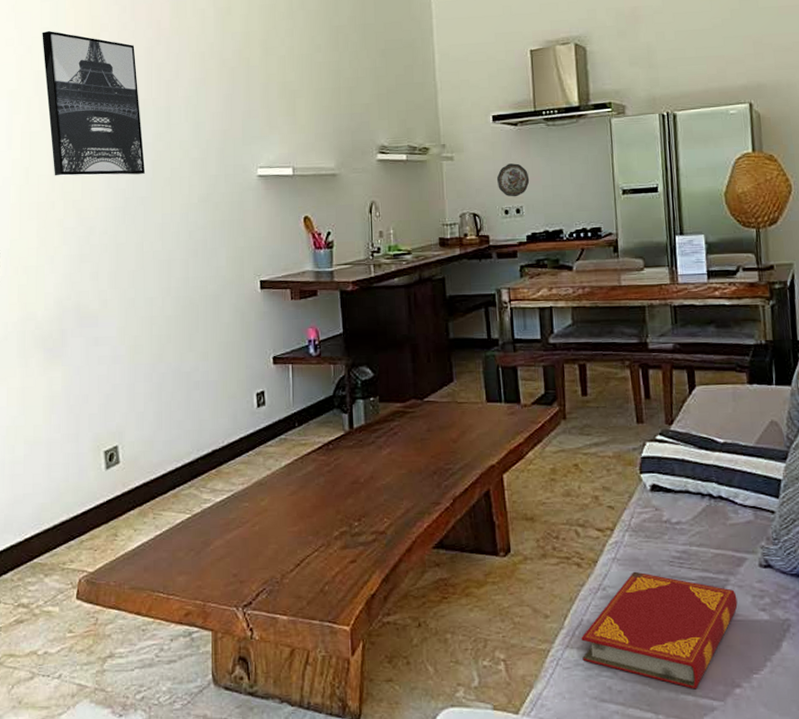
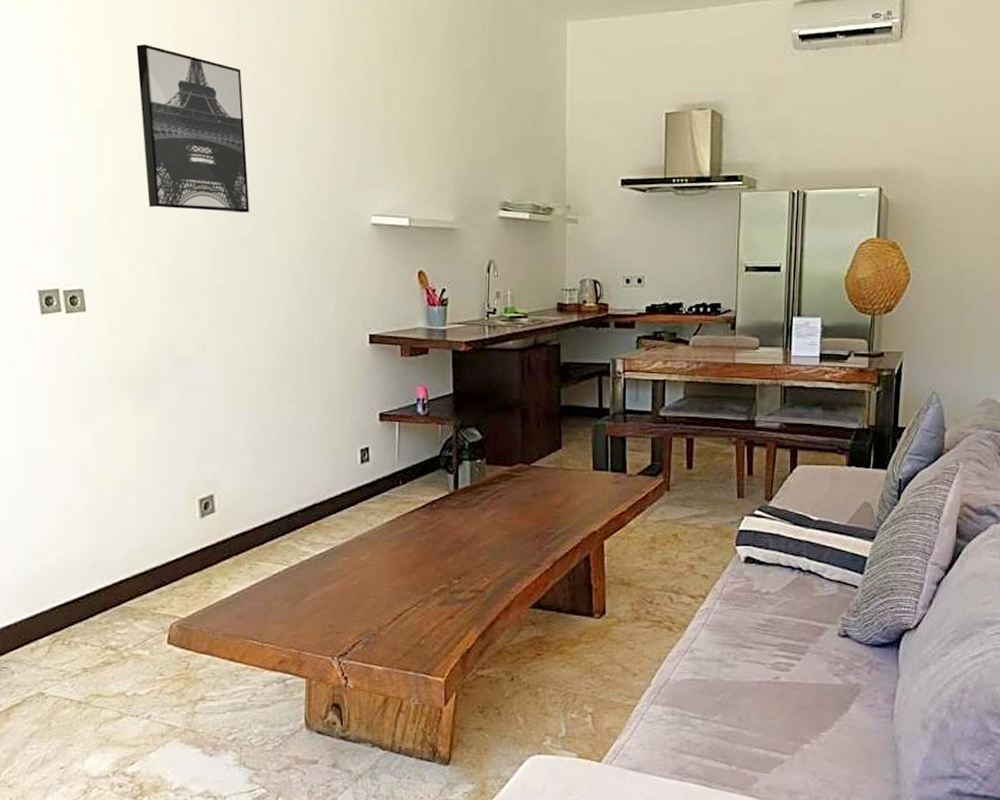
decorative plate: present [496,163,530,197] -> none [620,231,654,266]
hardback book: present [581,571,738,690] -> none [666,636,814,744]

